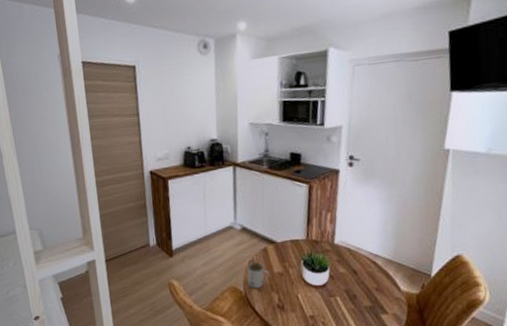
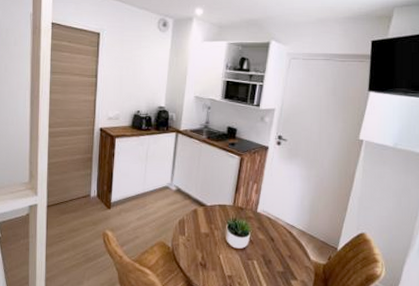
mug: present [247,261,270,289] -> none [176,221,197,246]

